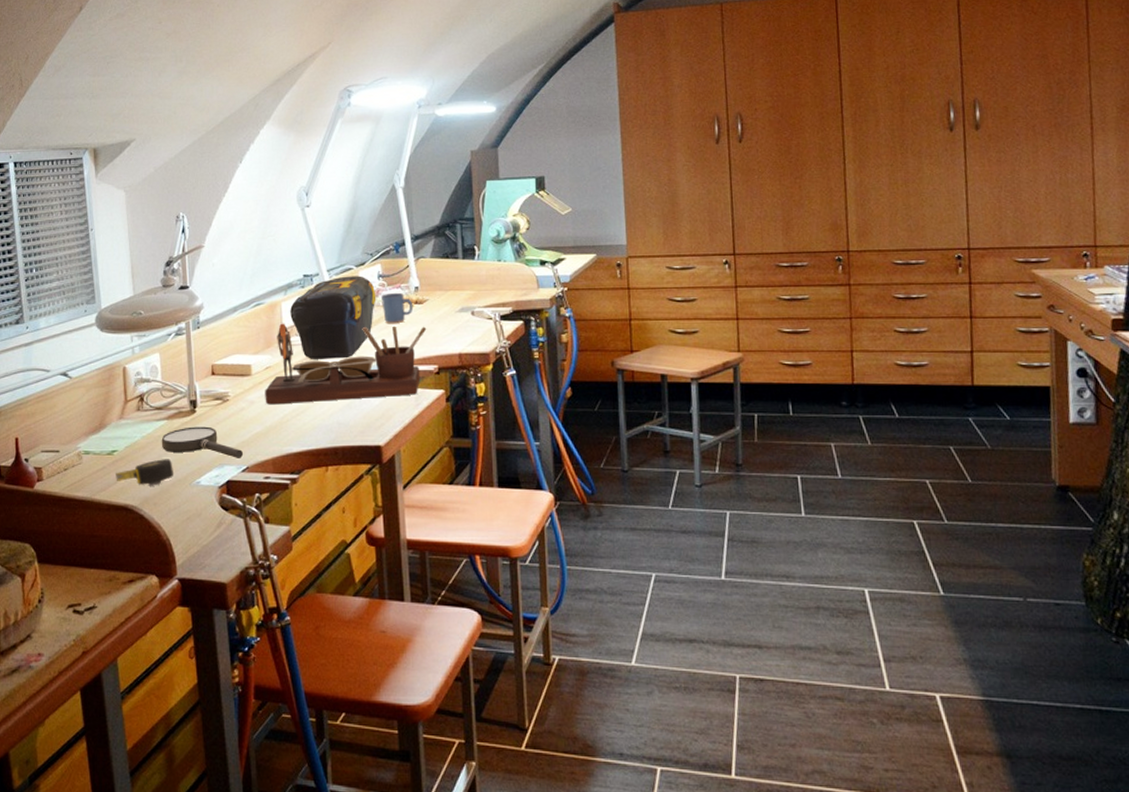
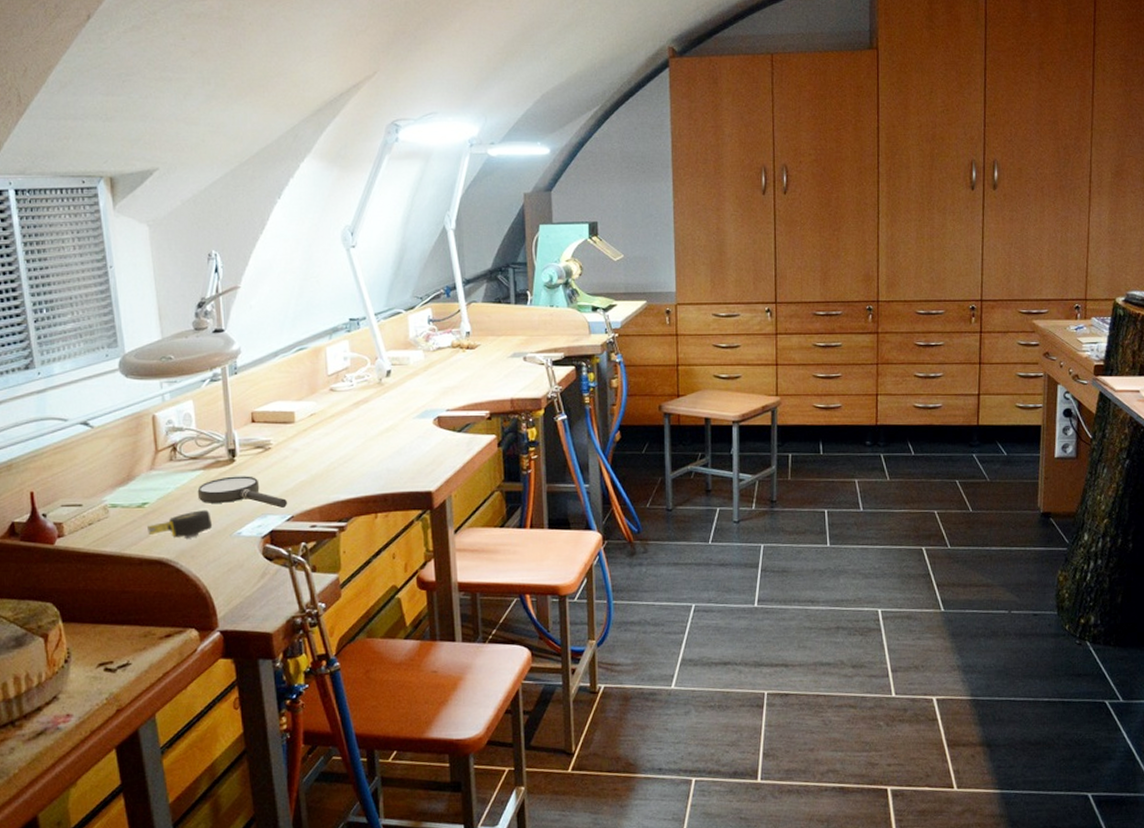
desk organizer: present [265,323,427,405] -> none [310,368,479,453]
toolbox: present [290,275,376,359] -> none [336,320,427,406]
mug: present [381,292,414,323] -> none [432,337,465,369]

